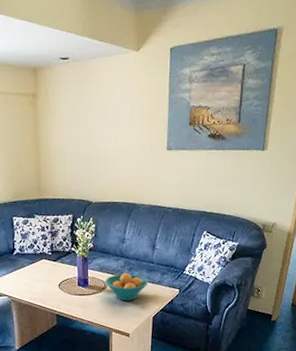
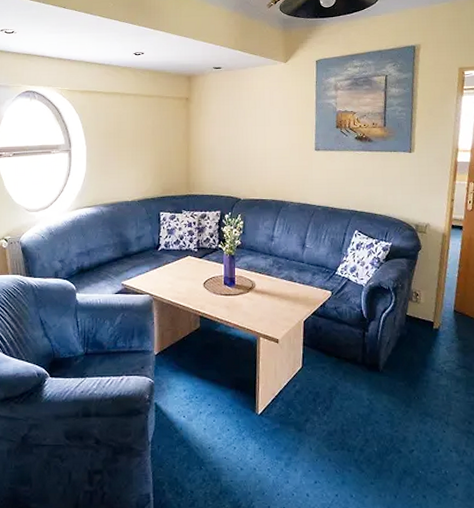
fruit bowl: present [105,273,148,301] -> none [253,272,299,303]

